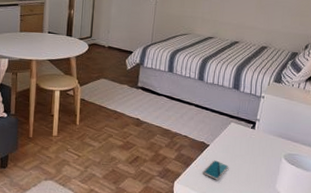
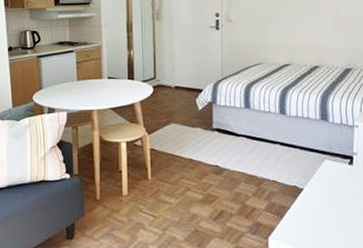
smartphone: present [203,160,229,180] -> none [300,207,330,231]

